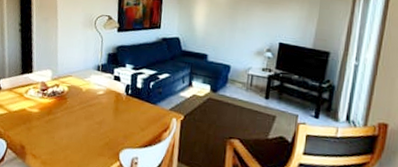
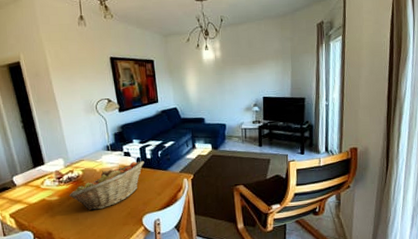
fruit basket: none [50,88,134,133] -> present [69,160,145,211]

